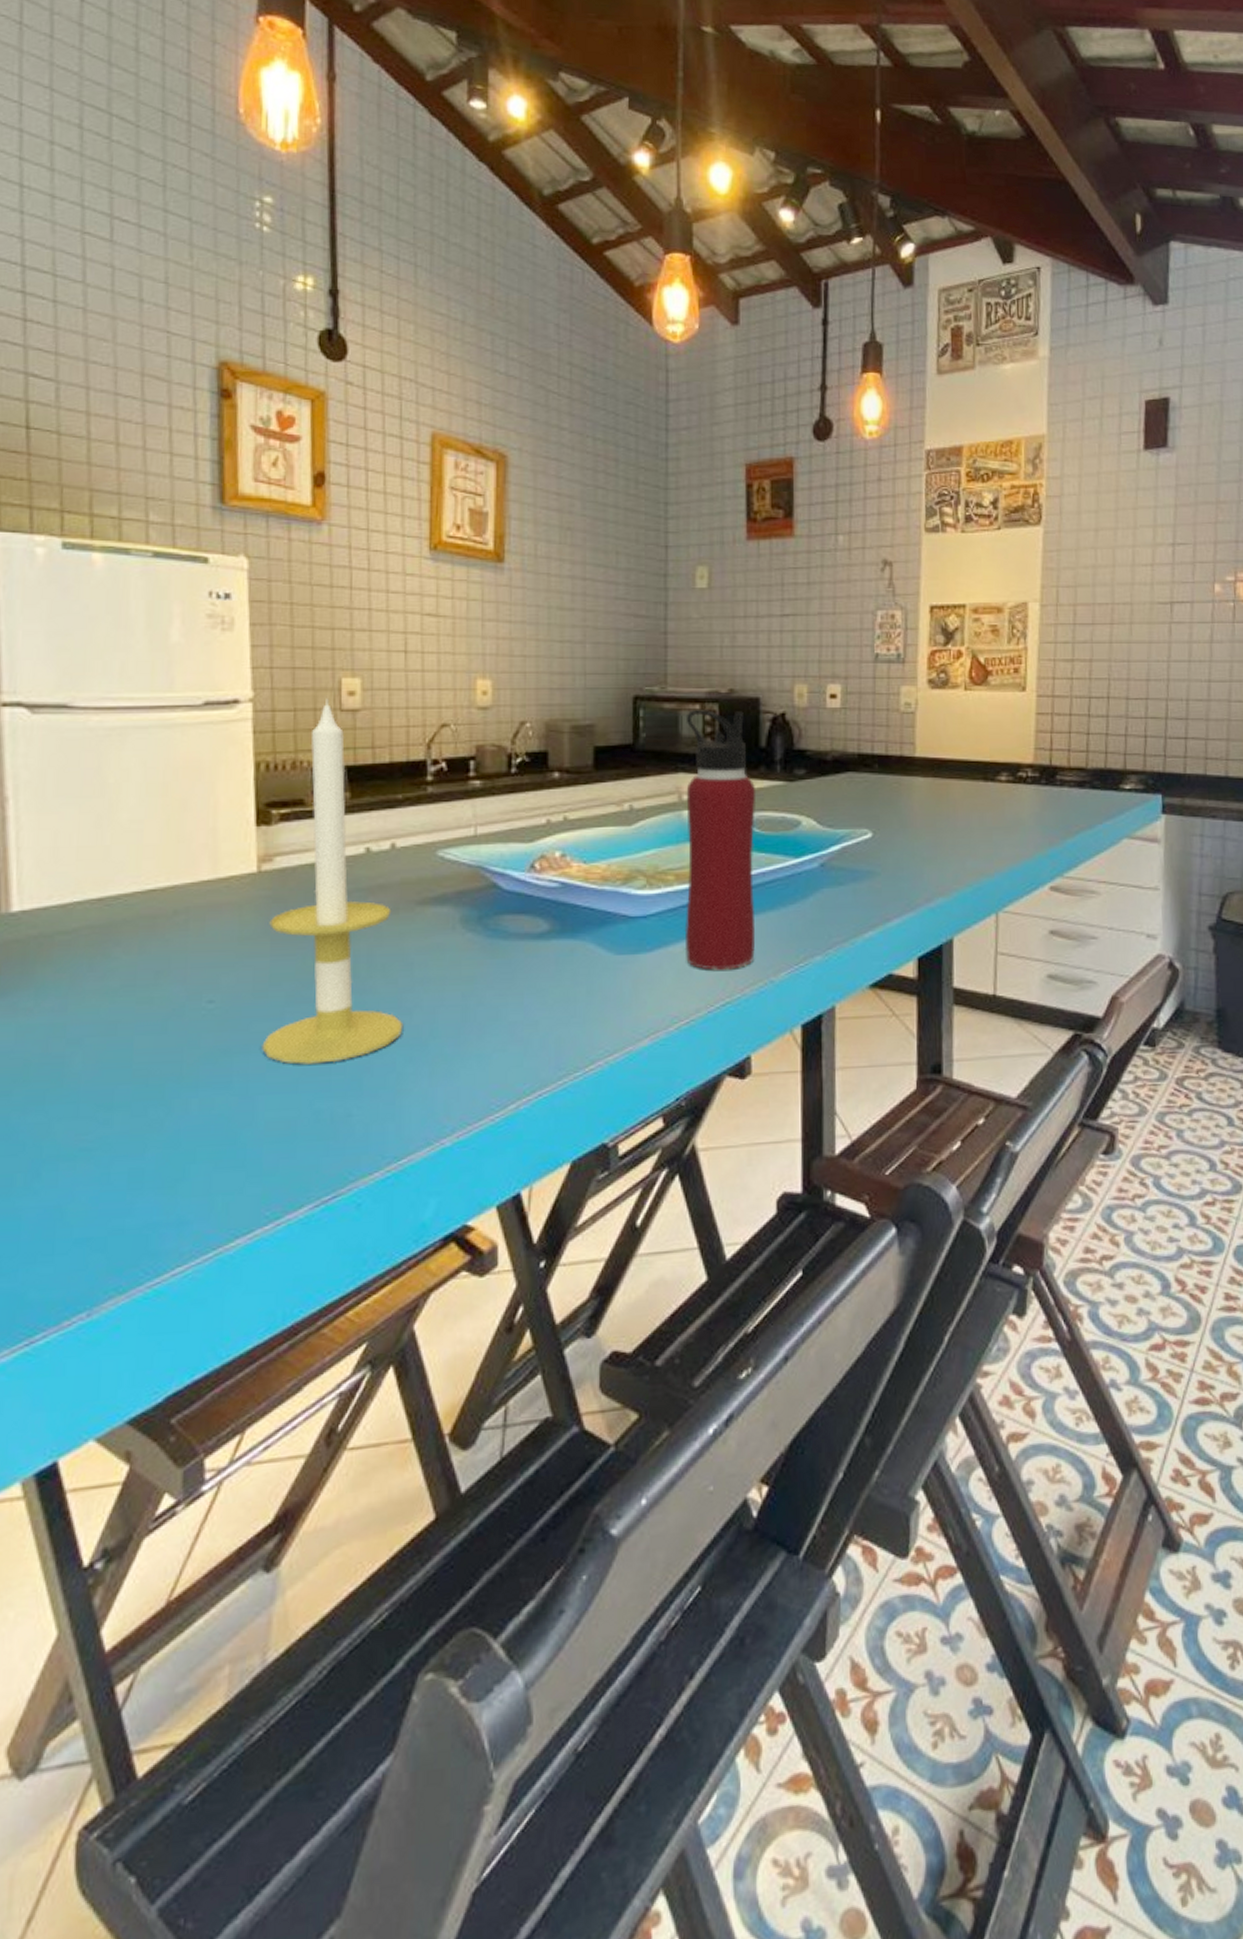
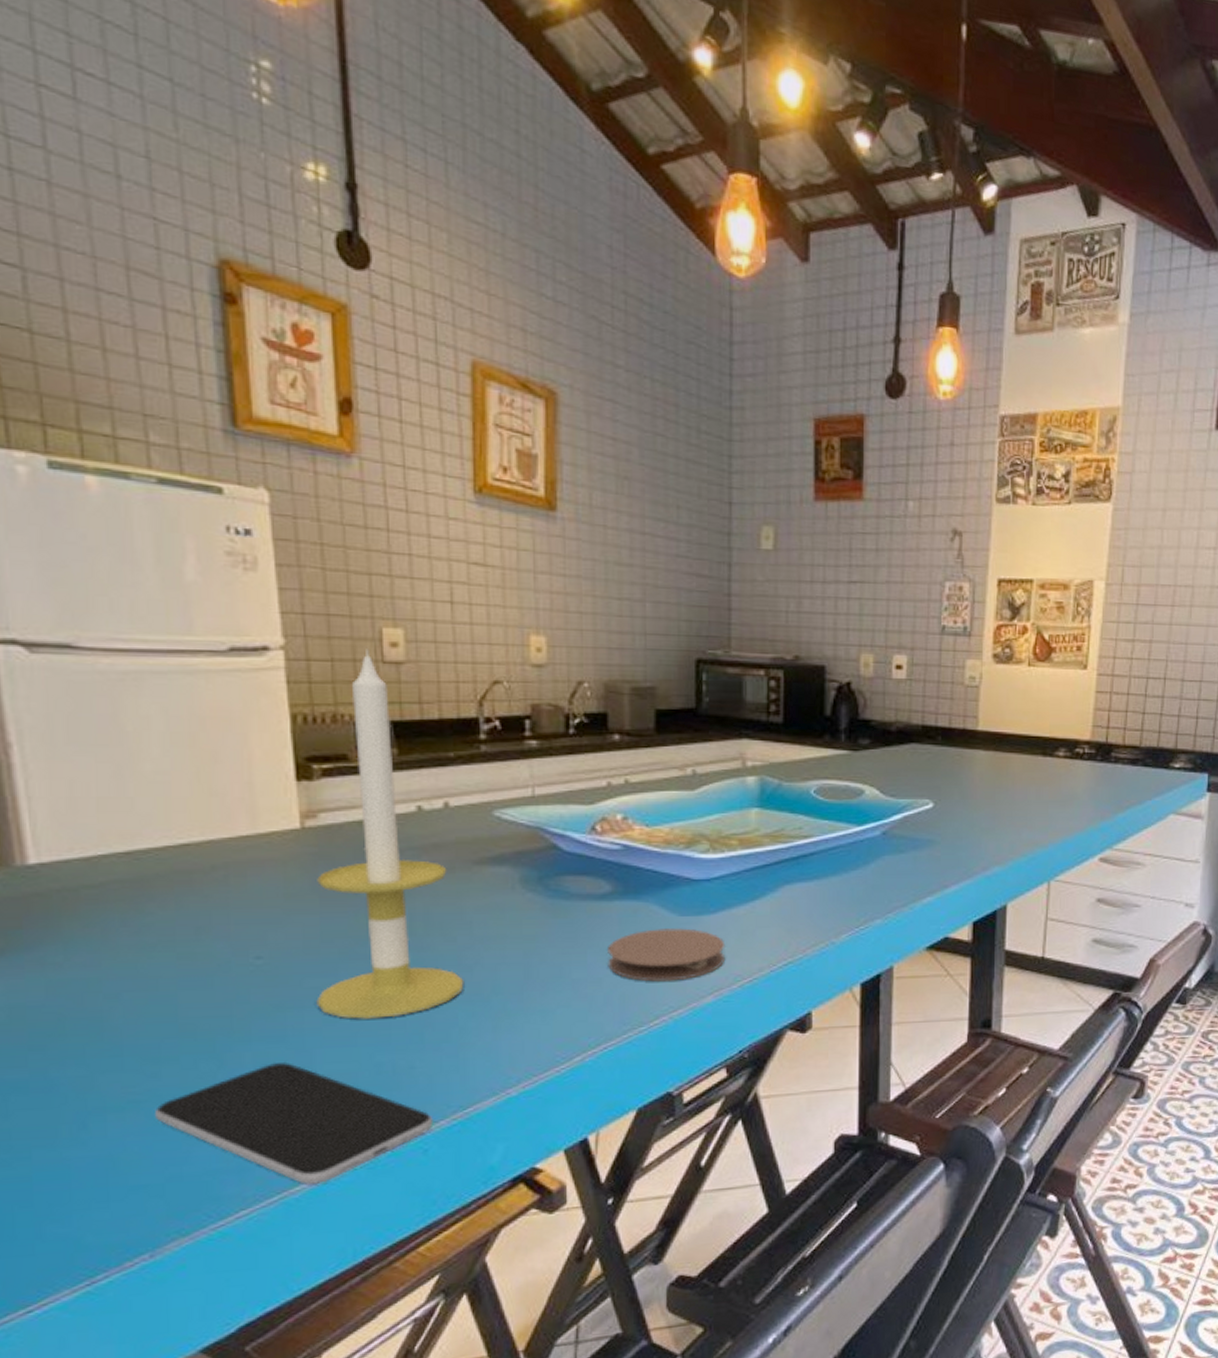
smartphone: none [104,1110,368,1240] -> present [155,1063,434,1185]
coaster: none [544,967,662,1024] -> present [608,928,726,982]
water bottle: present [684,710,757,970] -> none [748,676,821,932]

